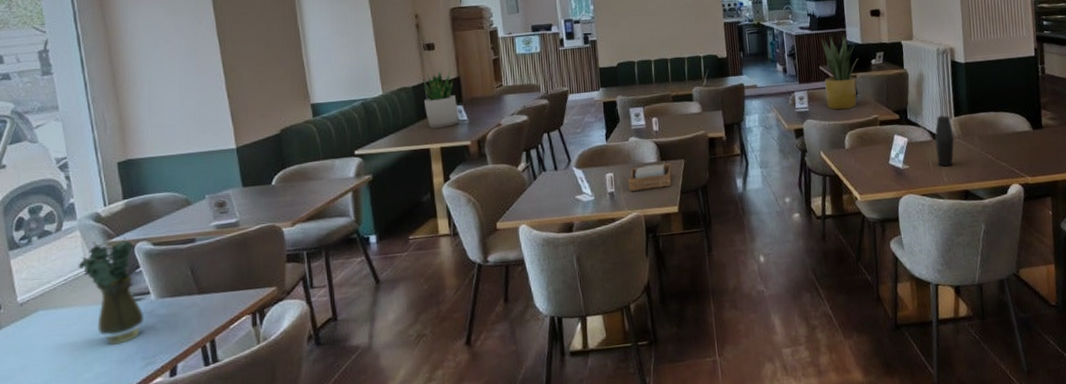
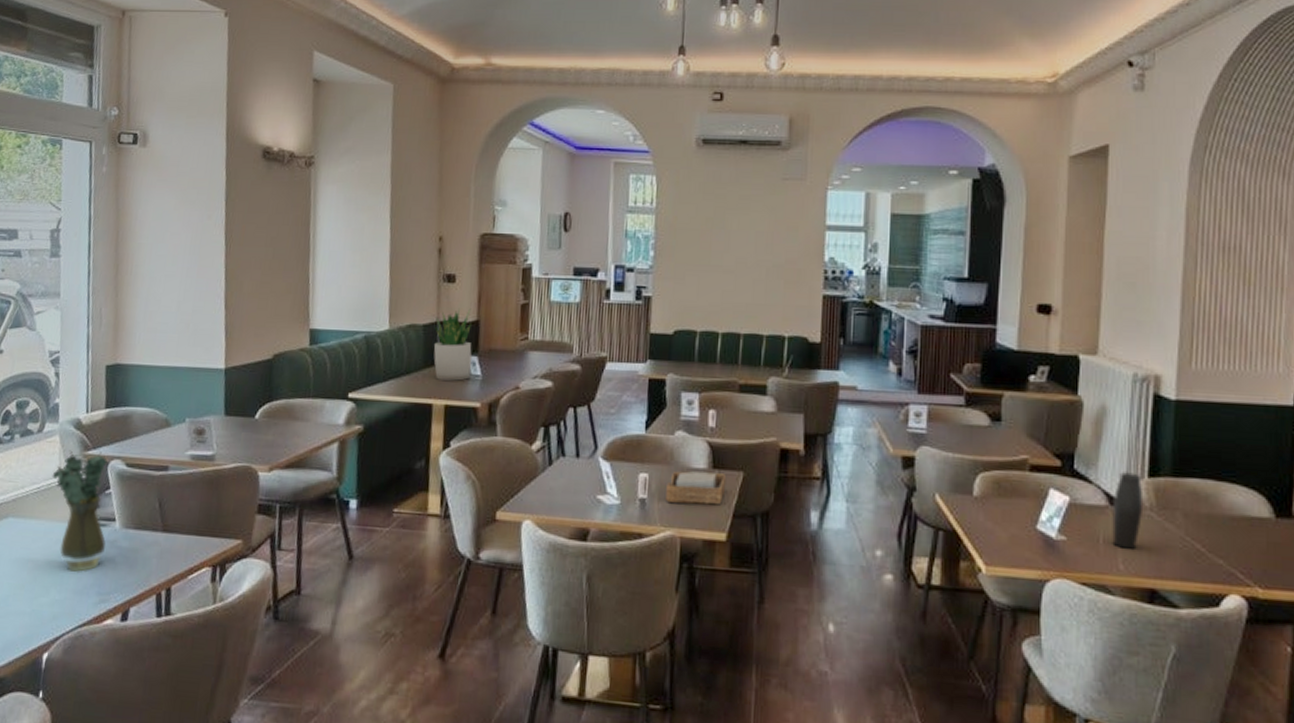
planter: present [821,34,859,110] -> none [954,333,1011,441]

